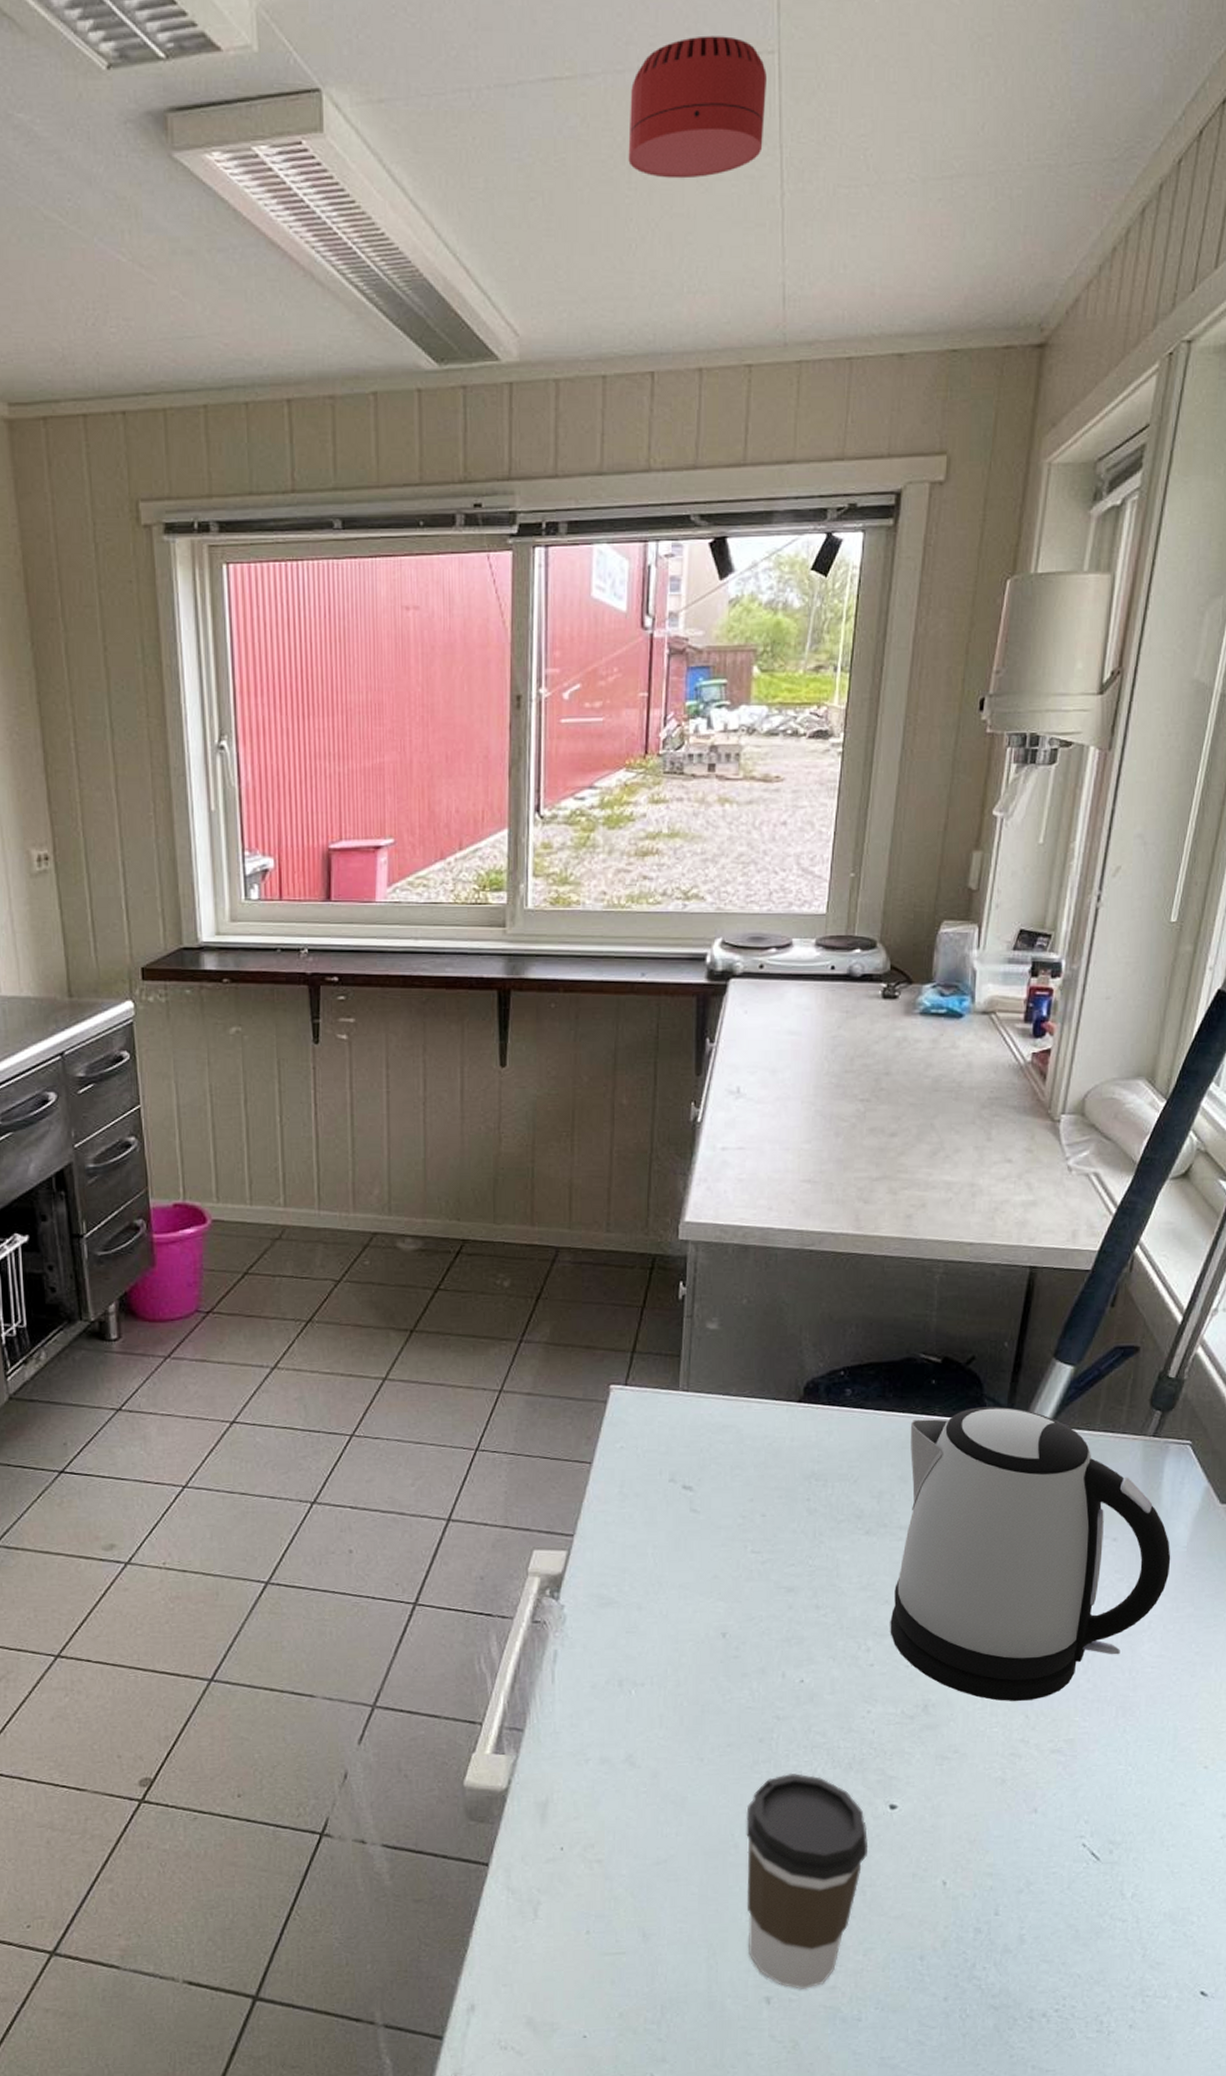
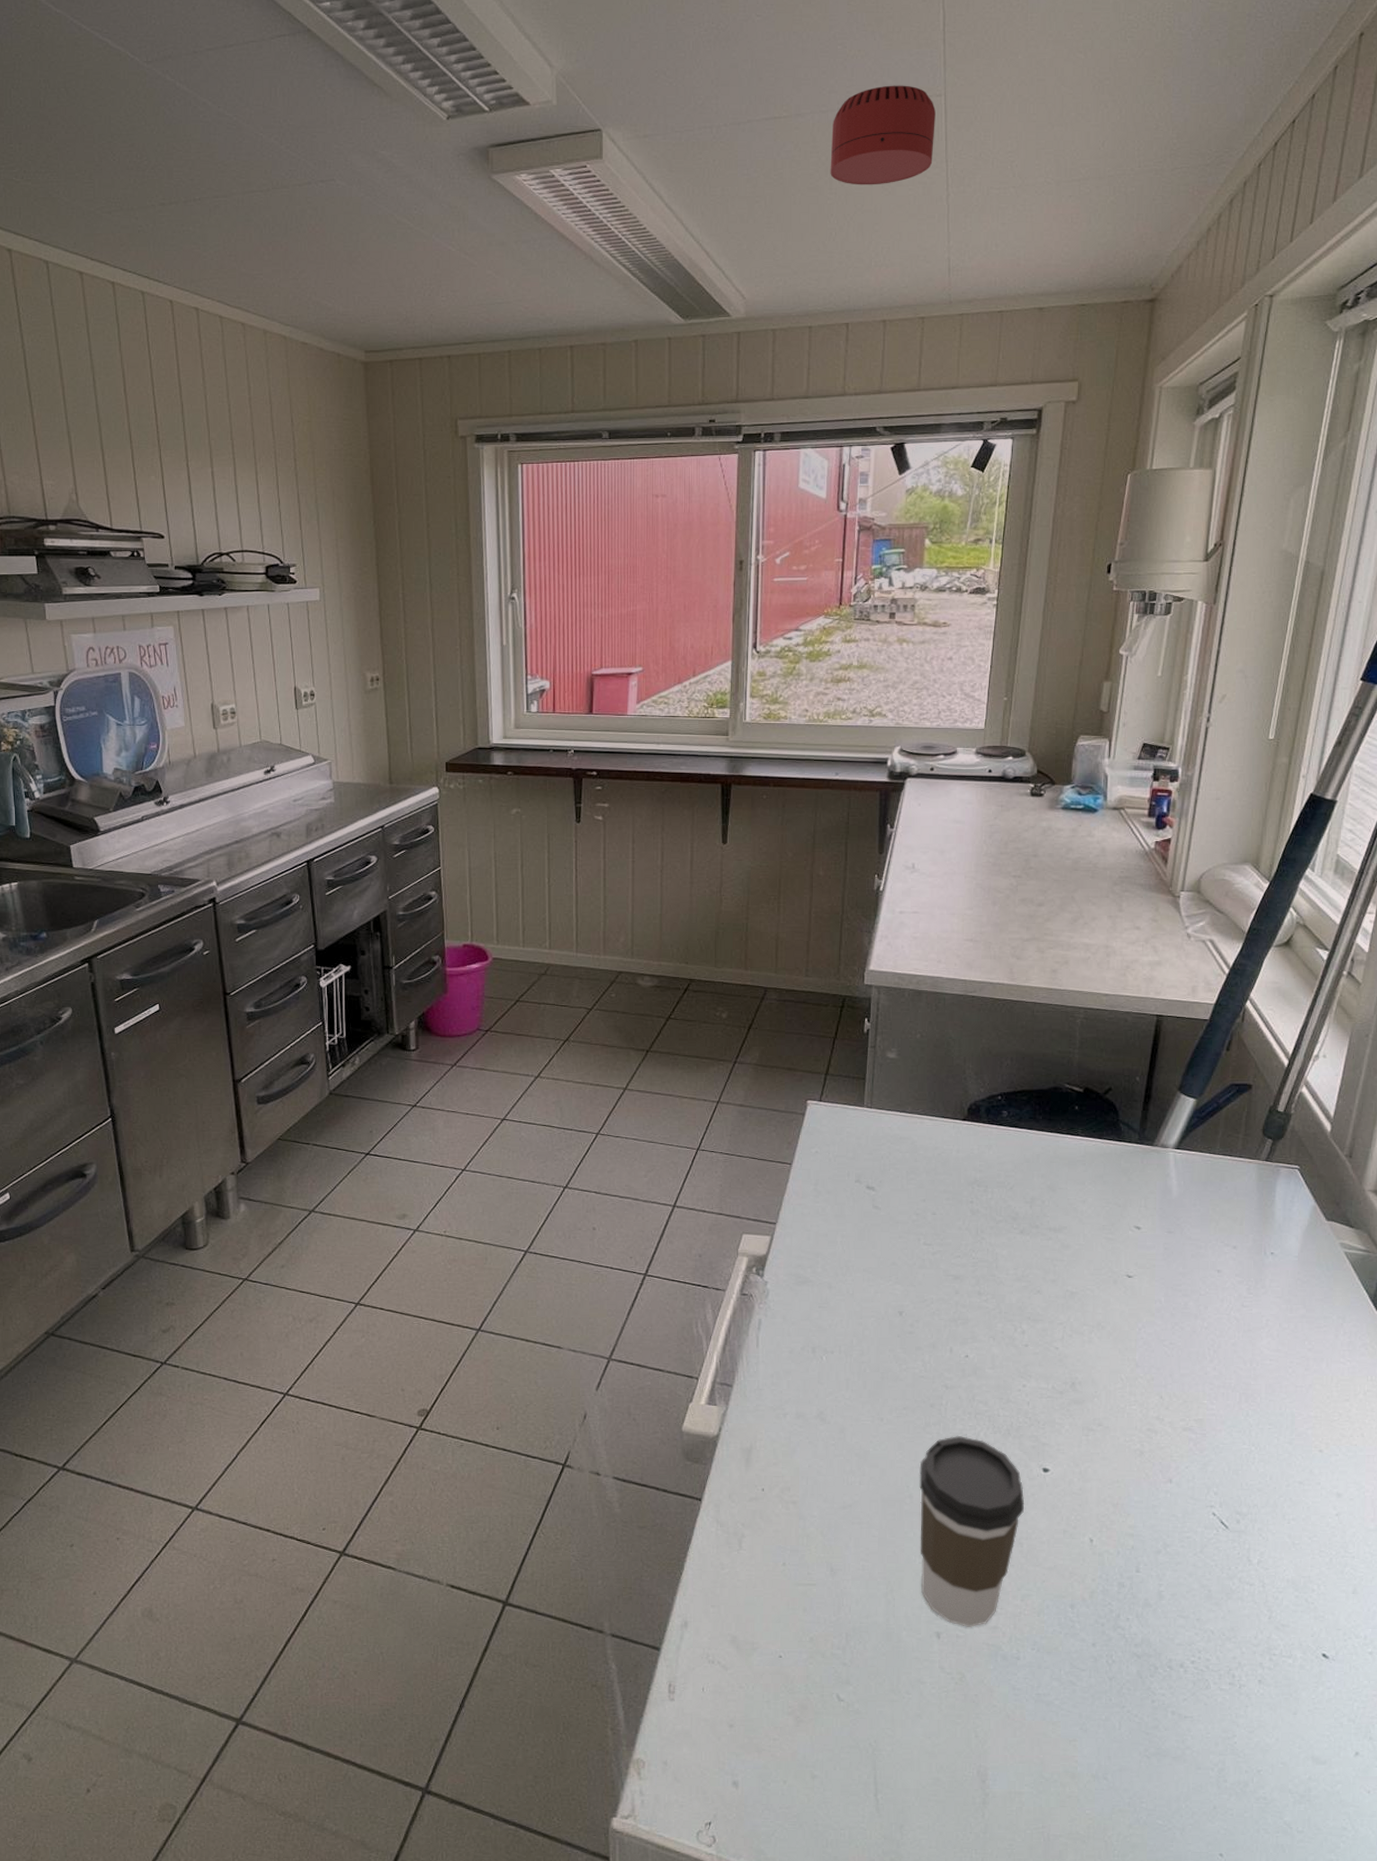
kettle: present [890,1406,1171,1701] -> none [1042,1130,1284,1383]

